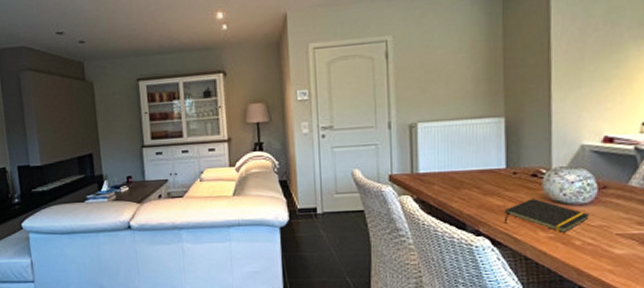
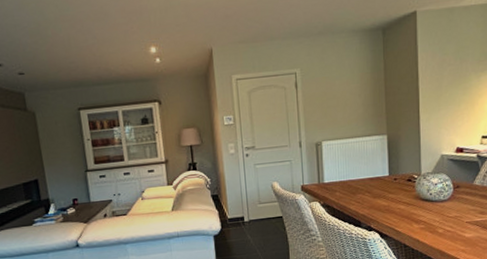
notepad: present [504,198,590,232] -> none [388,198,448,224]

